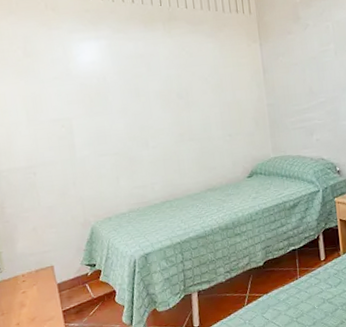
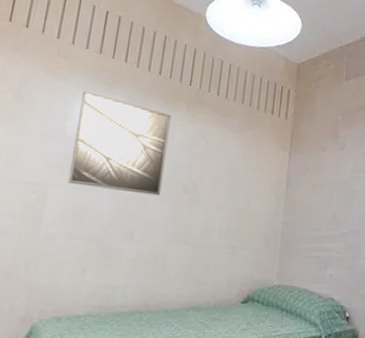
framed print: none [75,33,161,113] -> present [68,90,171,196]

